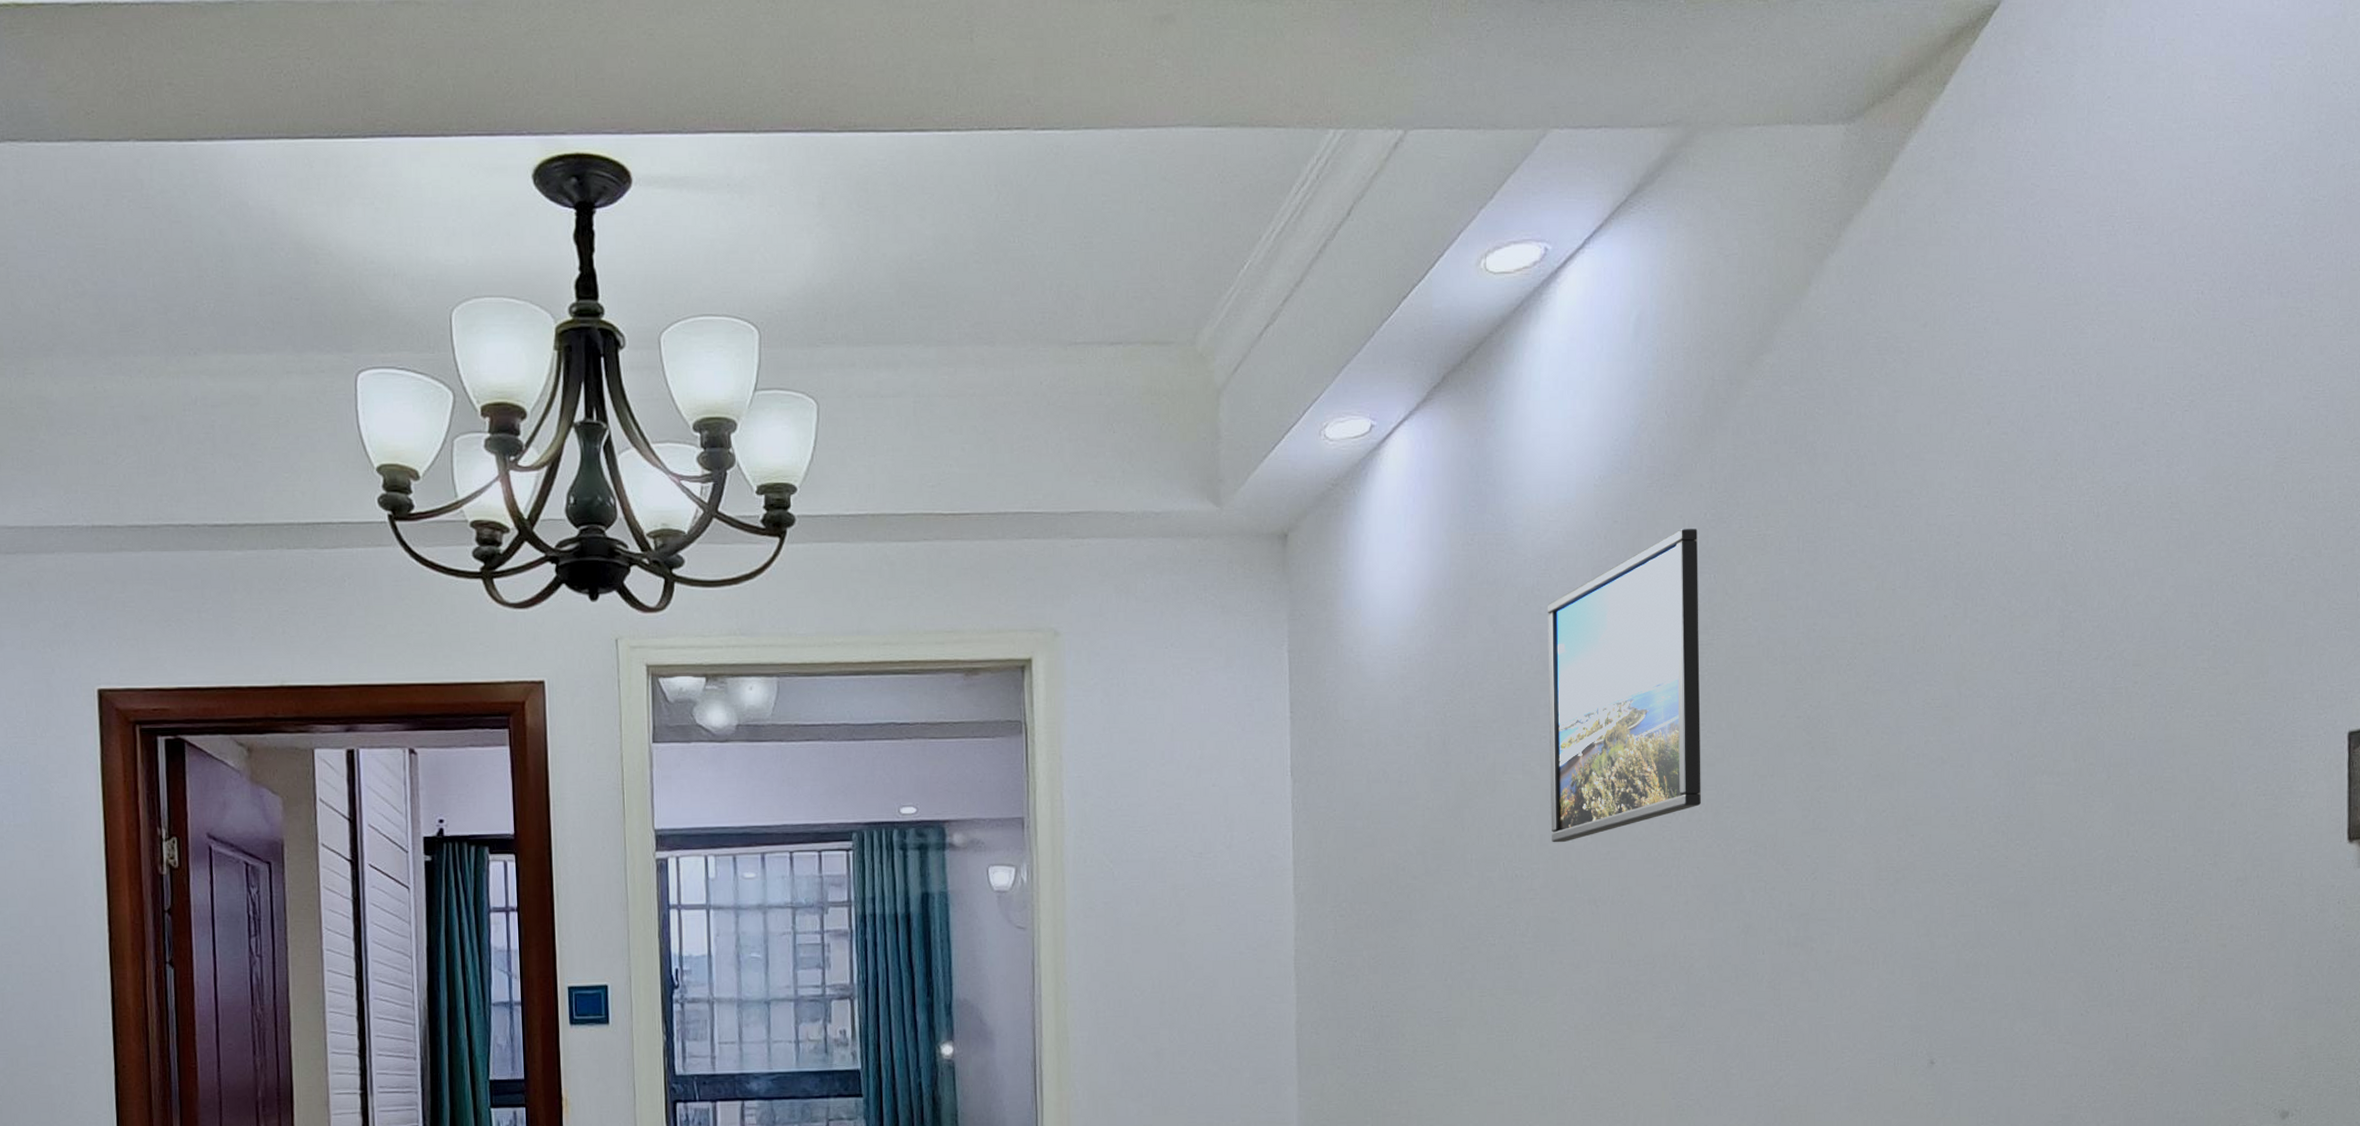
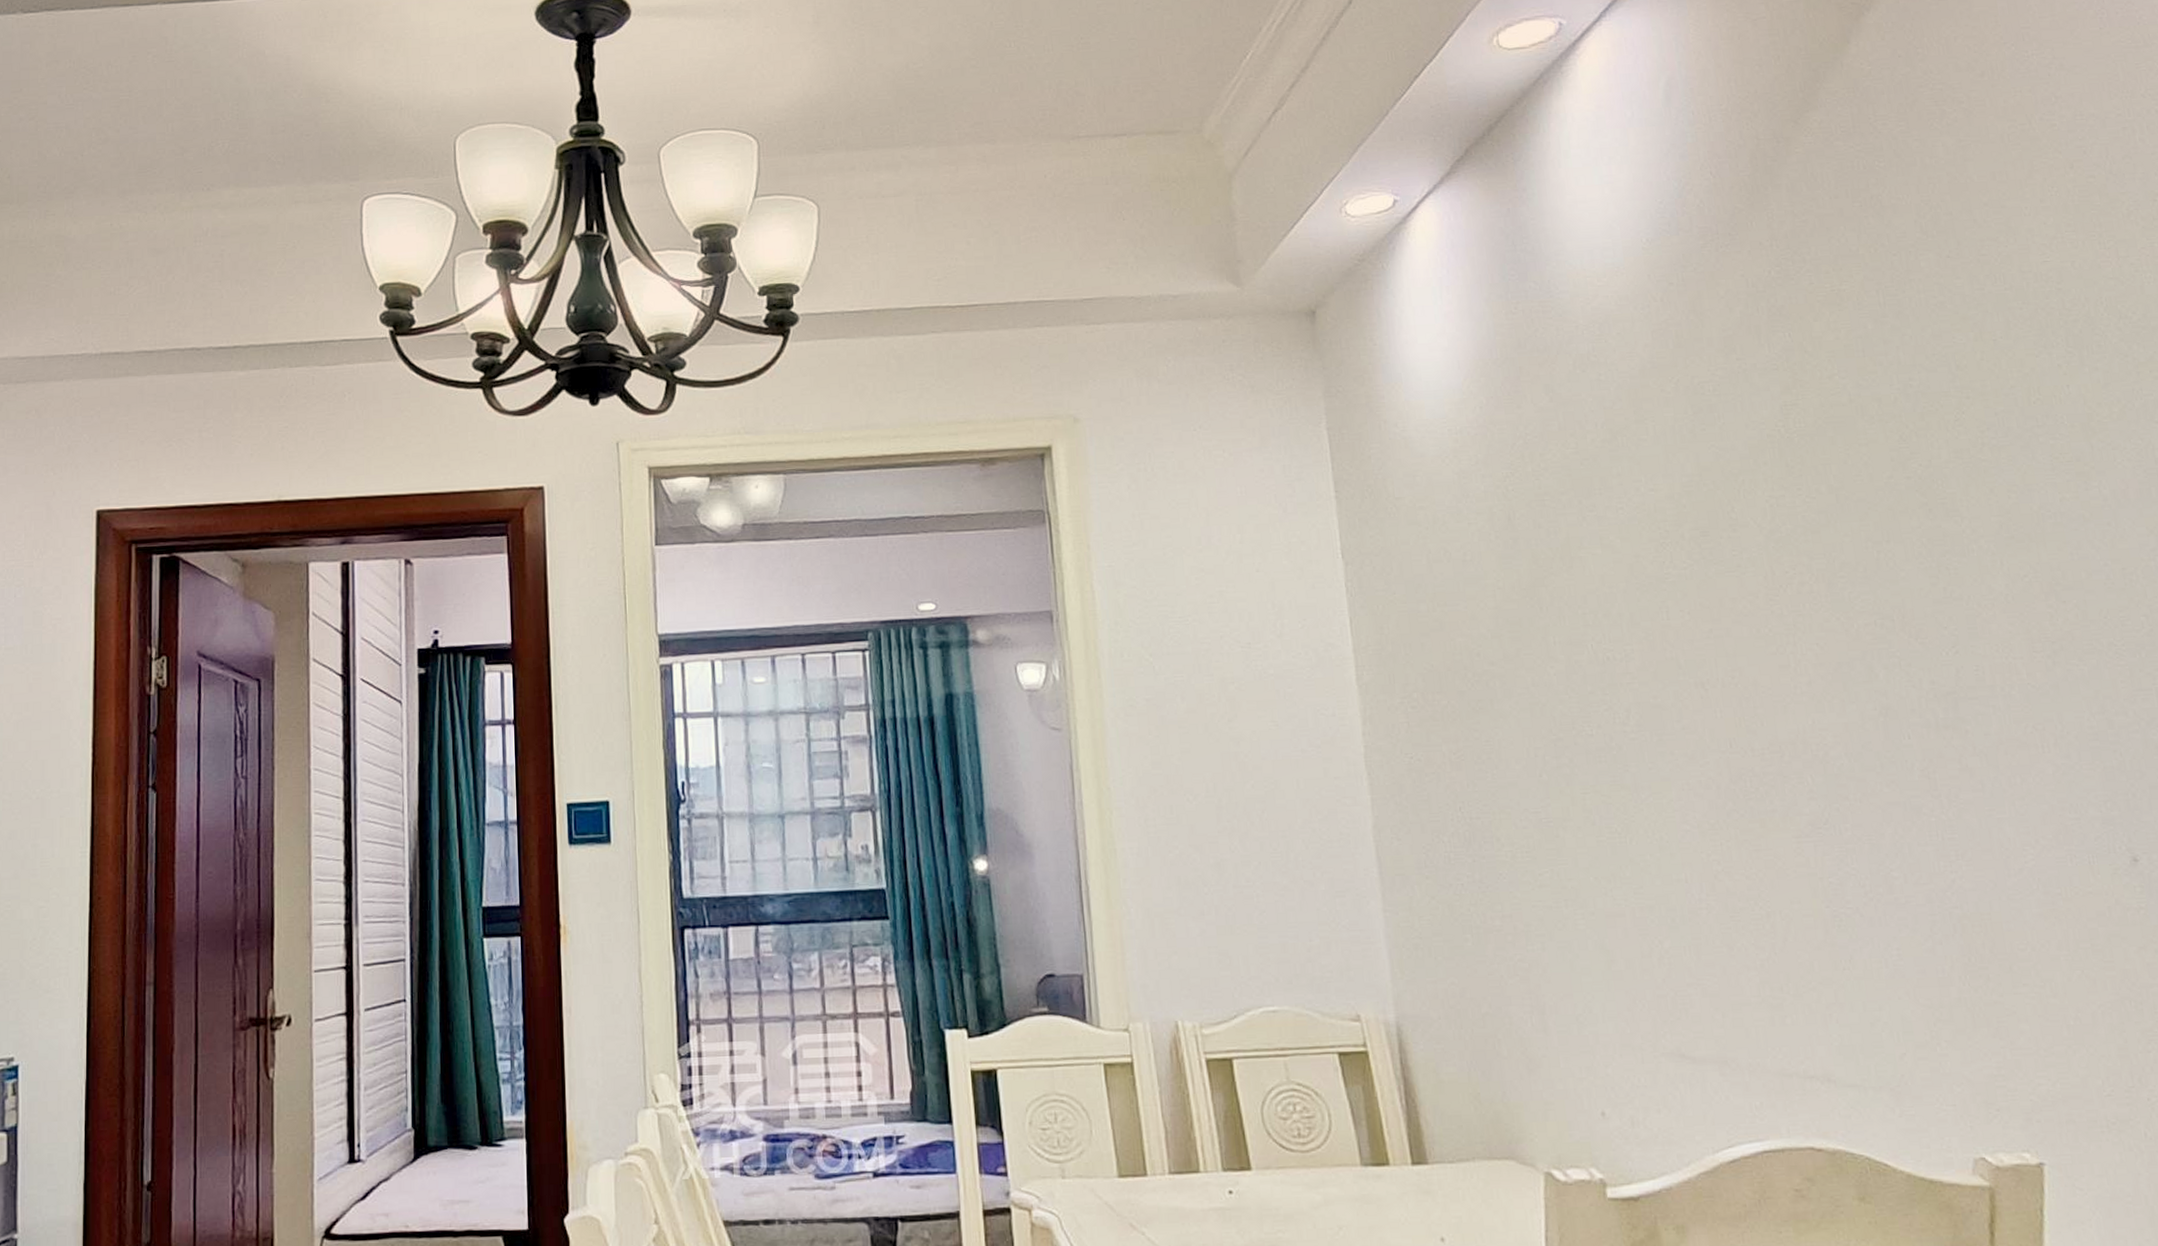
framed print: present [1548,528,1701,843] -> none [1607,286,1810,622]

